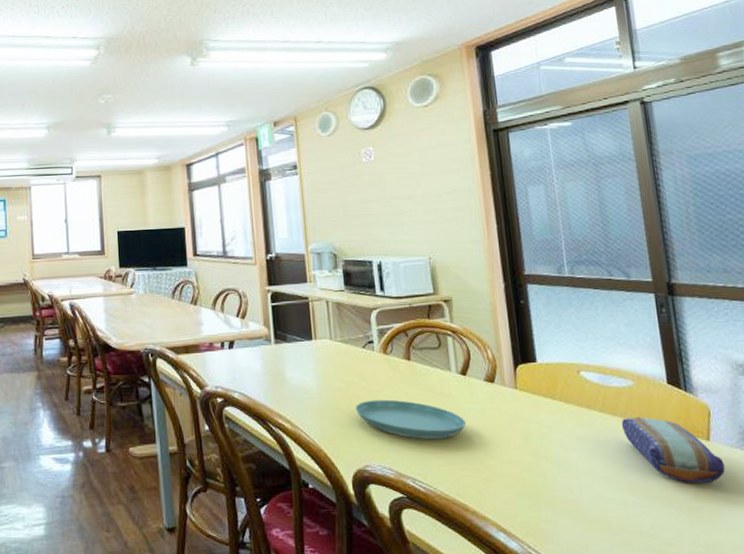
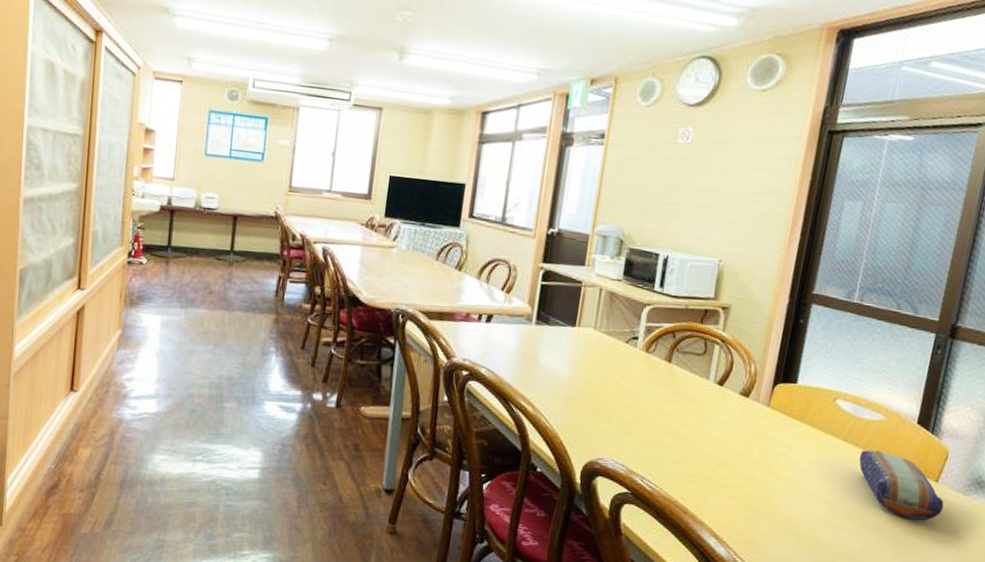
saucer: present [355,399,466,440] -> none [602,395,710,444]

